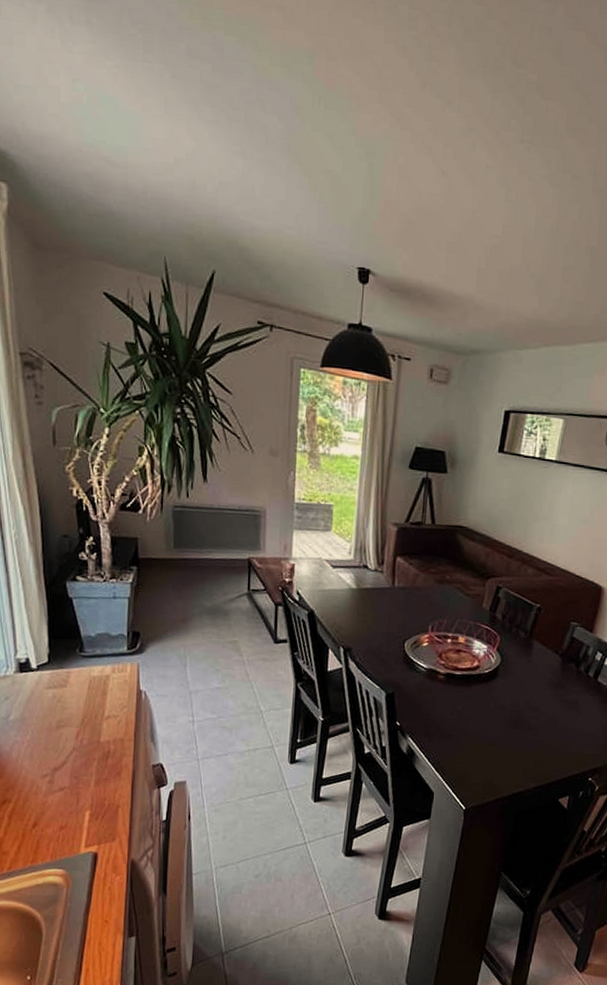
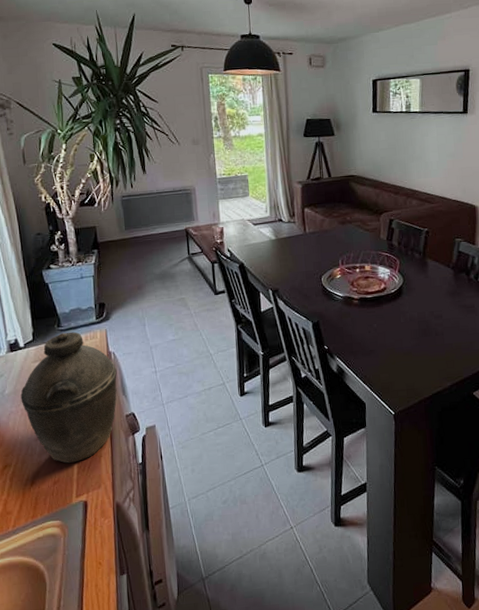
kettle: none [28,659,146,809] -> present [20,331,117,463]

